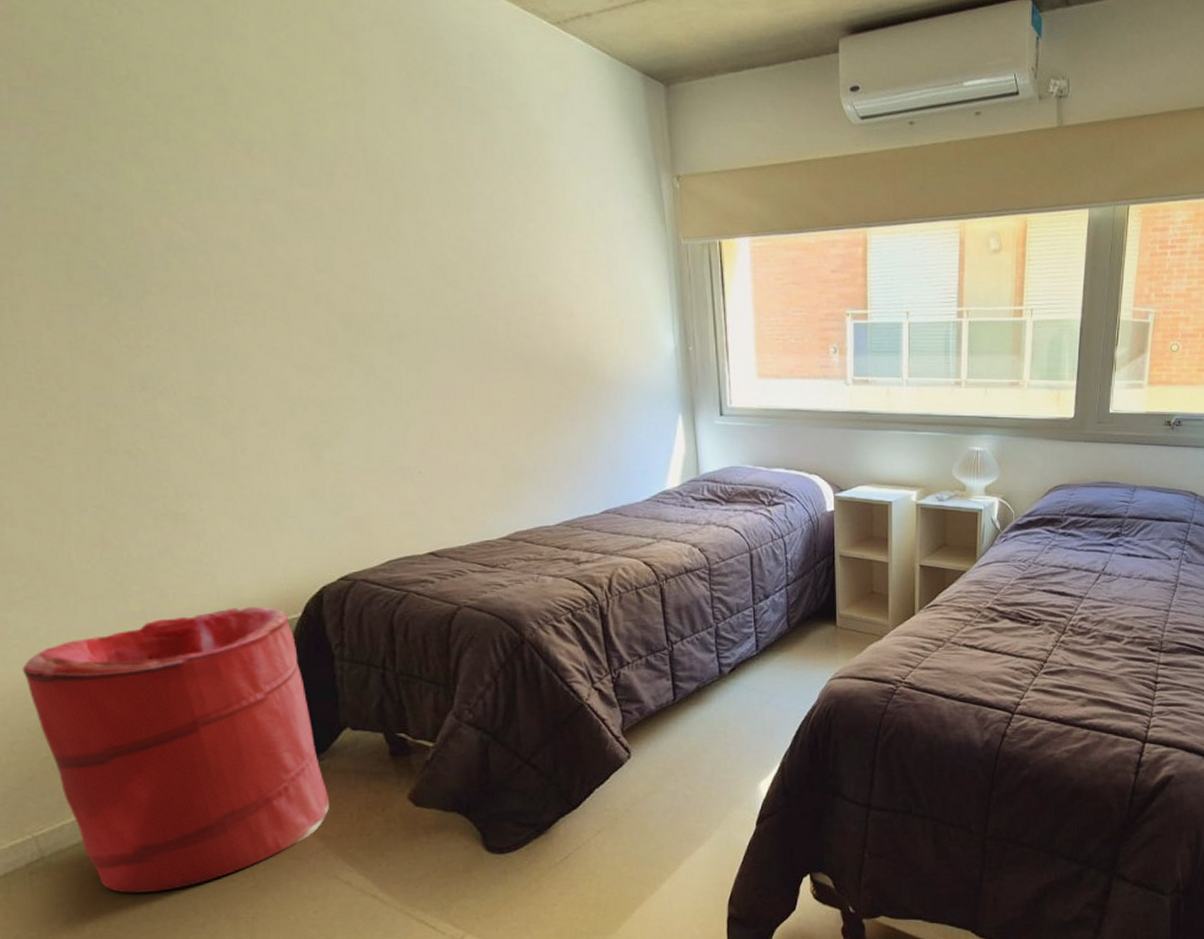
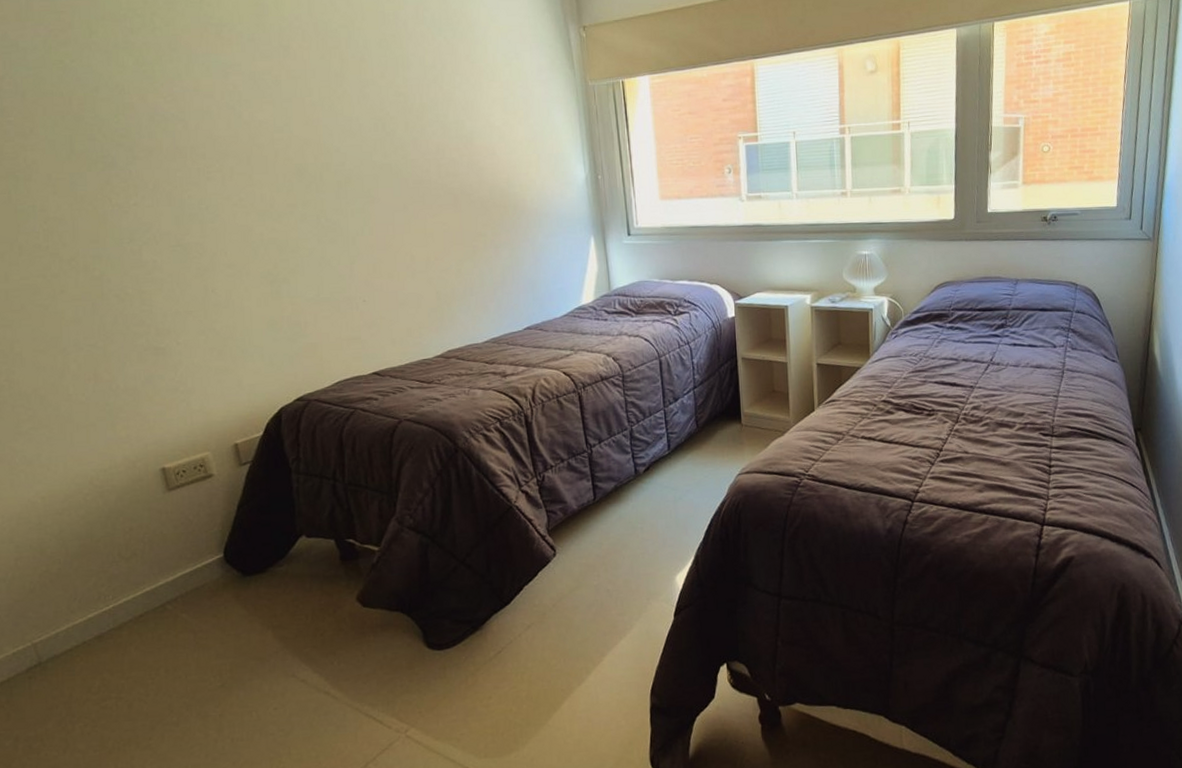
laundry hamper: present [22,606,329,893] -> none [26,427,287,695]

